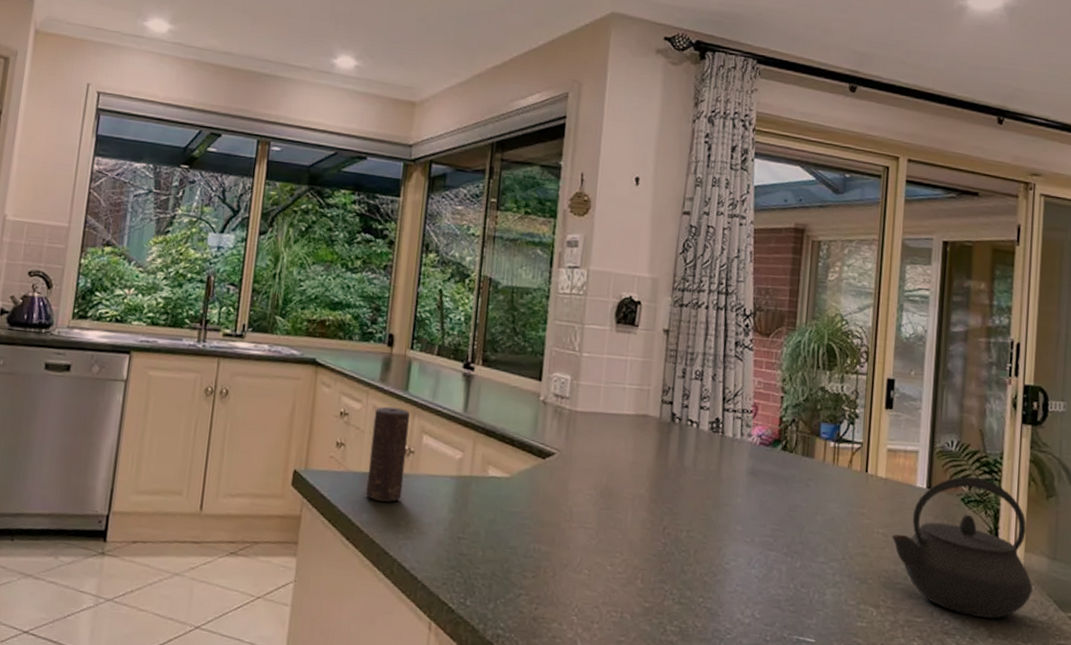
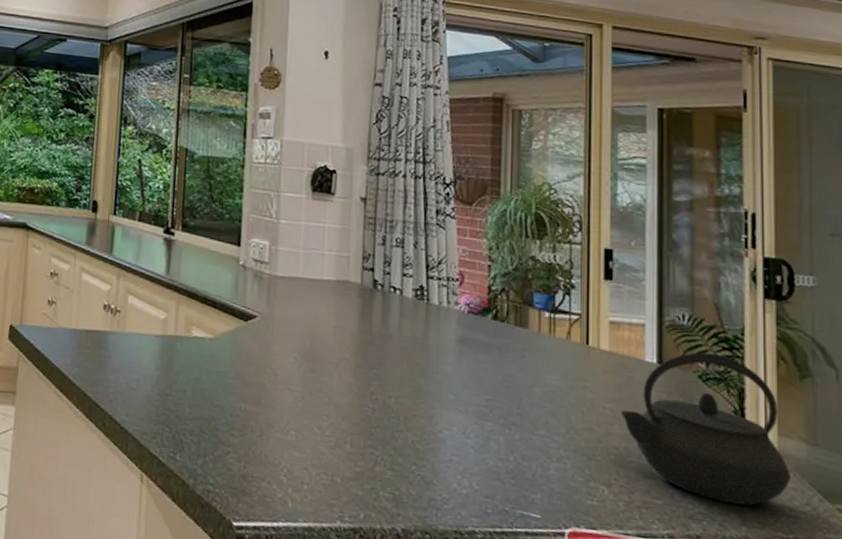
candle: present [365,406,411,502] -> none [76,268,116,358]

